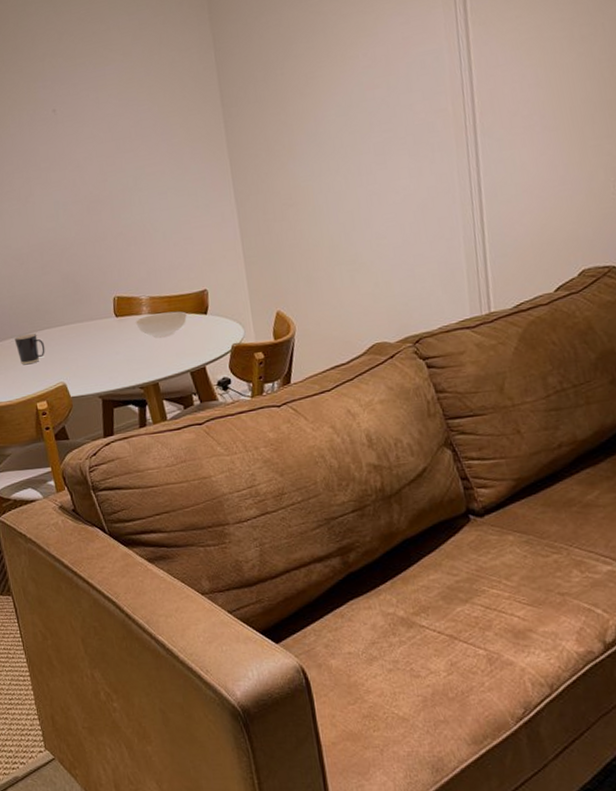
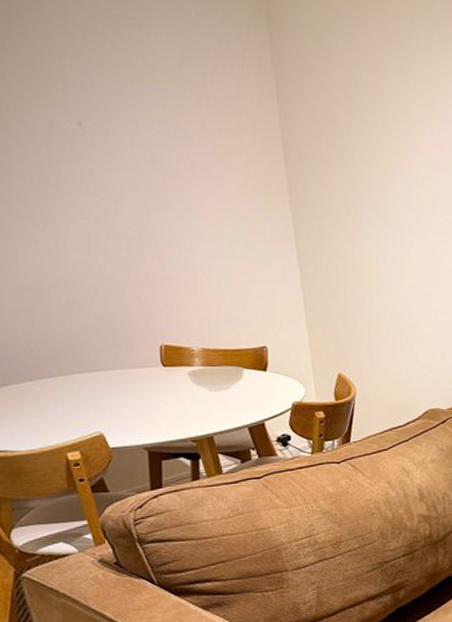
mug: present [14,333,45,365] -> none [34,377,76,411]

